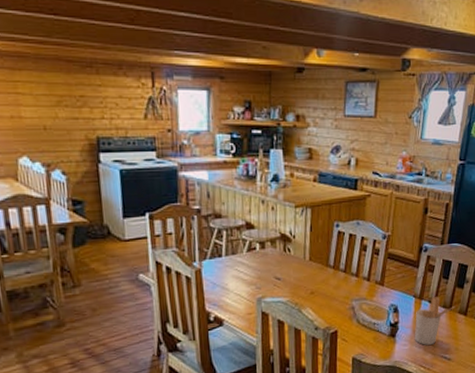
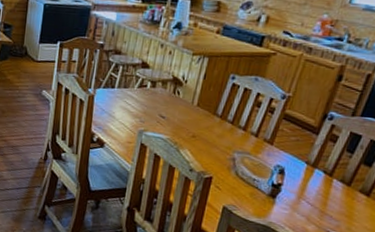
utensil holder: present [415,297,455,345] -> none [298,168,356,217]

